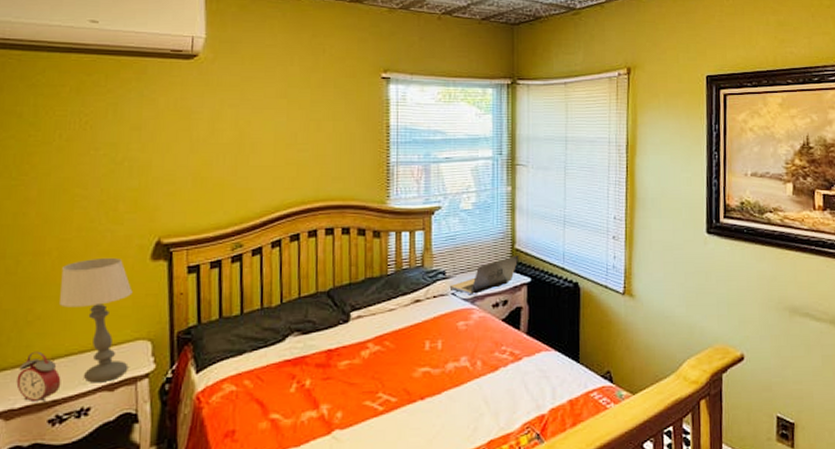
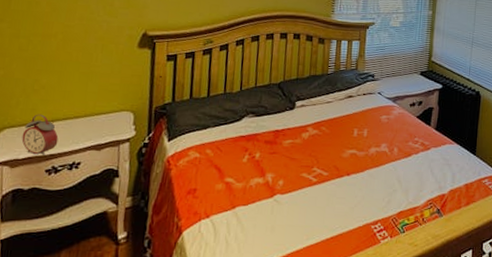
table lamp: present [60,257,133,383] -> none [61,43,121,143]
laptop: present [449,256,519,296] -> none [376,66,434,96]

